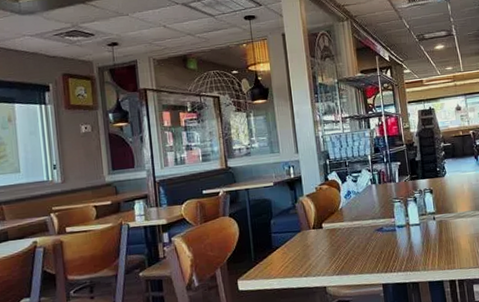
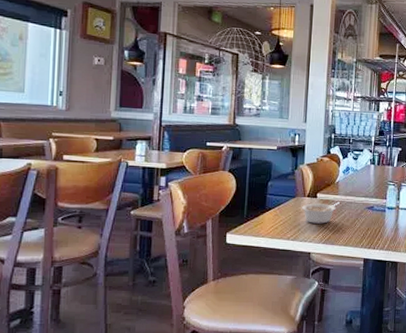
legume: none [309,229,347,256] -> present [302,202,340,224]

